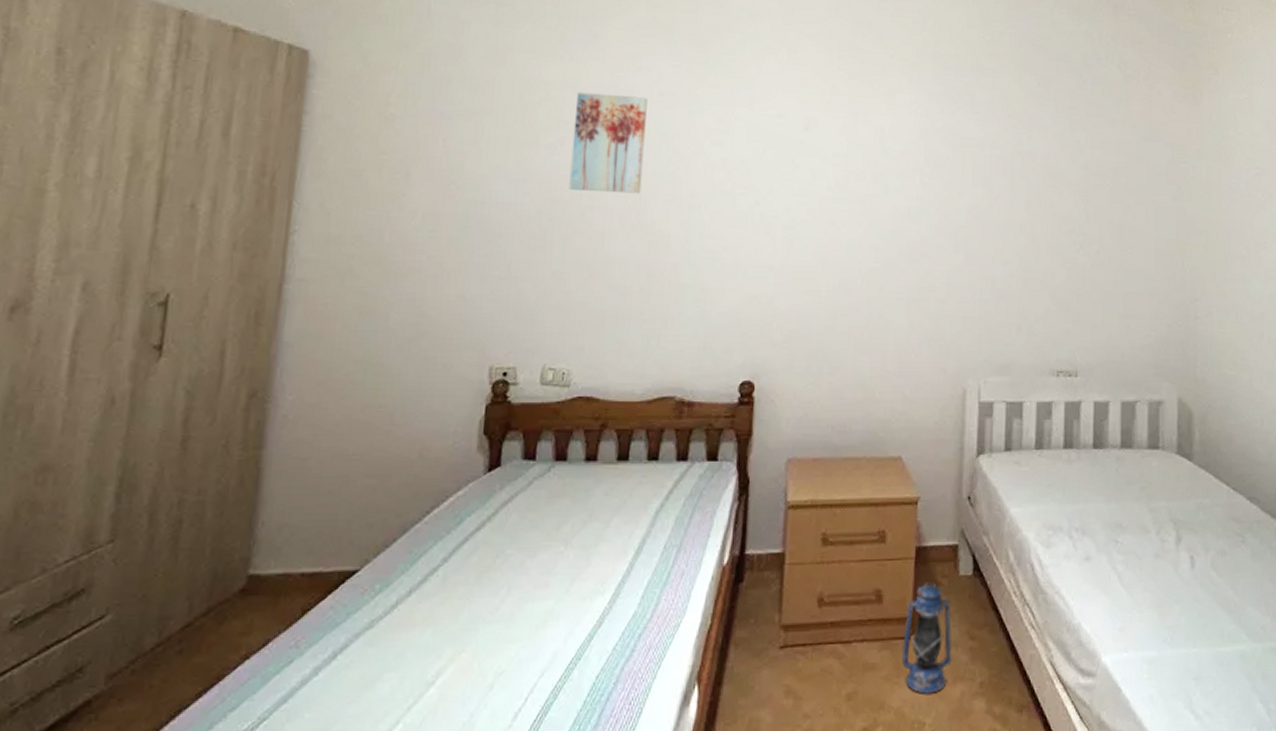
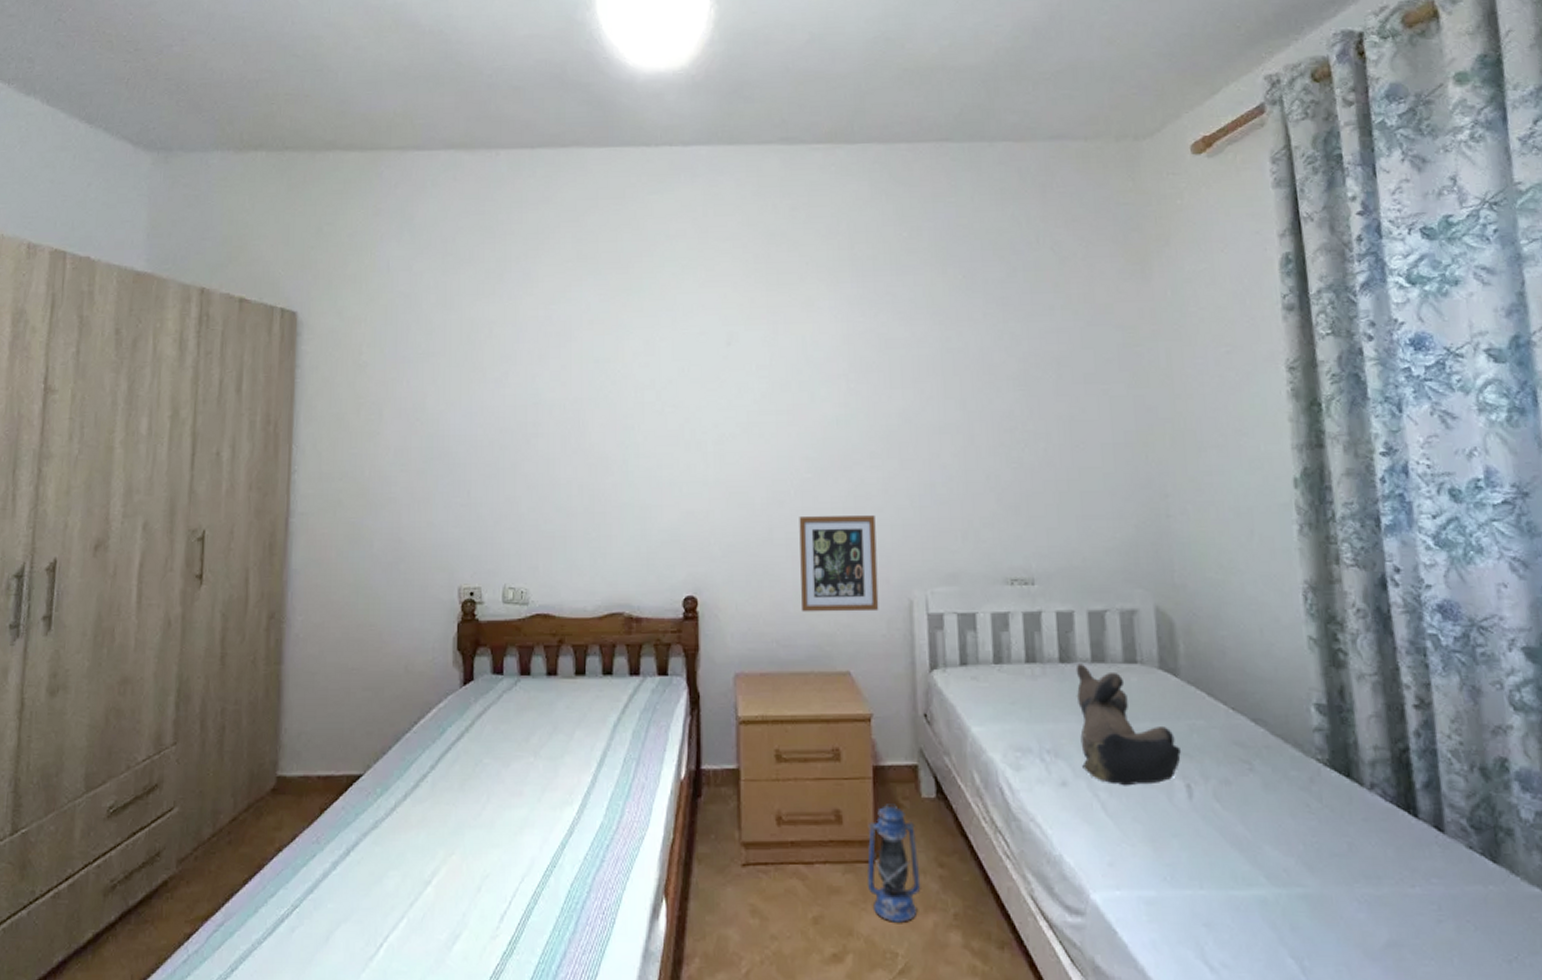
wall art: present [569,92,647,194] -> none [515,326,579,420]
picture frame: none [858,304,937,399] -> present [799,515,879,612]
teddy bear: none [1105,449,1188,559] -> present [1076,664,1181,786]

